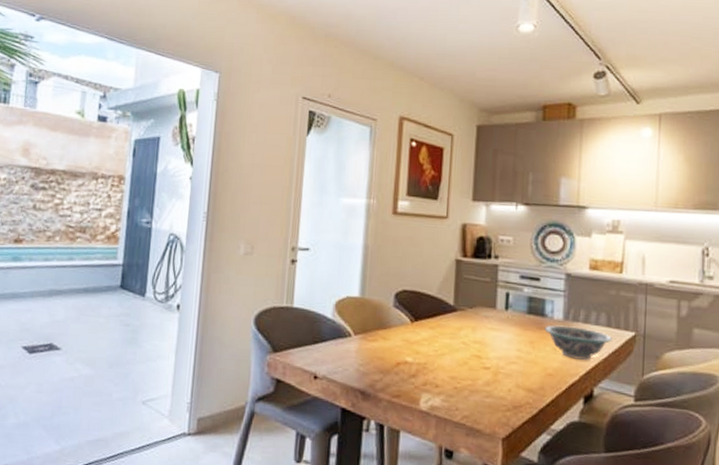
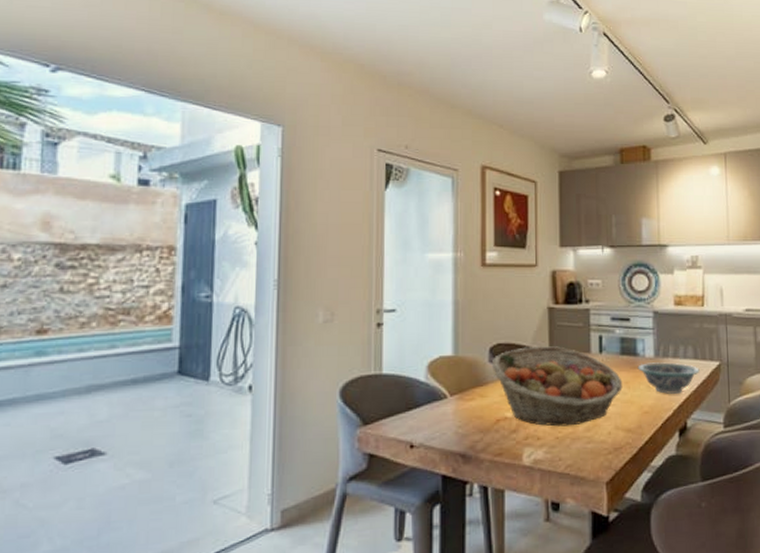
fruit basket: none [395,296,527,379] -> present [491,346,623,427]

